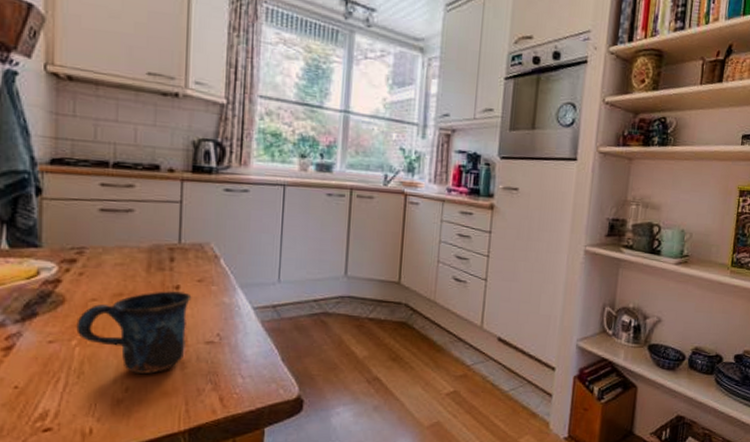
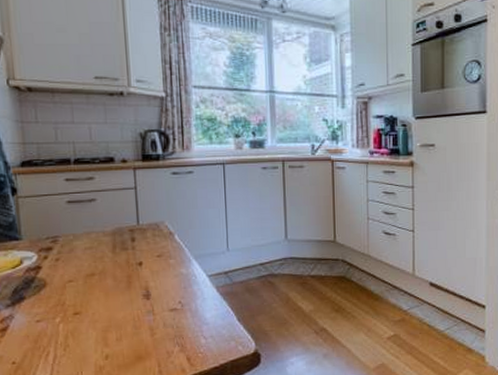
mug: present [76,291,192,374] -> none [58,267,154,342]

